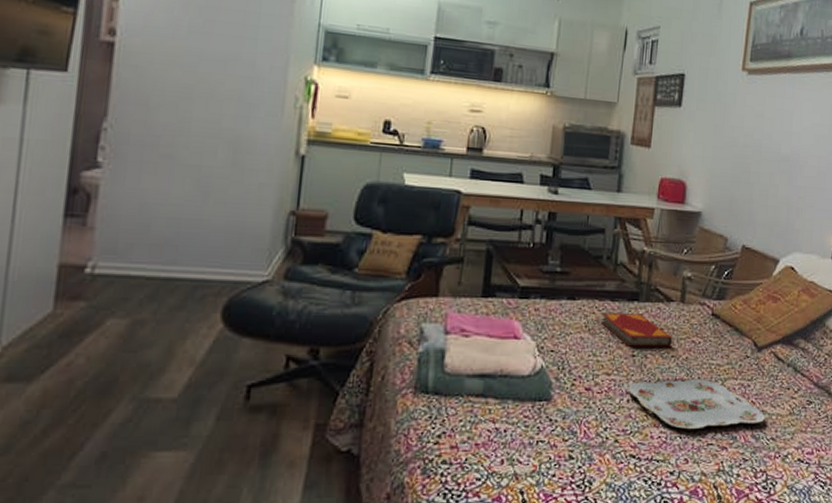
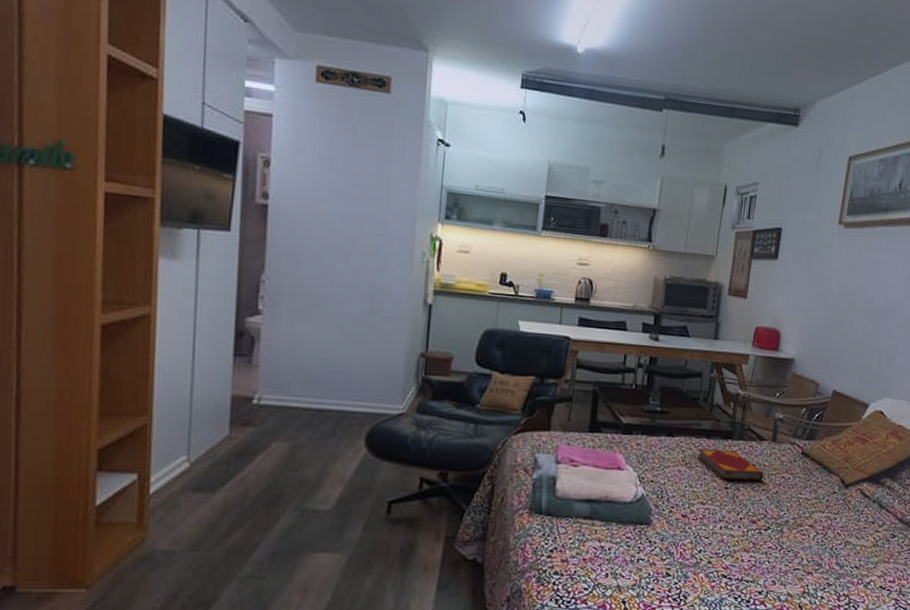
serving tray: present [628,379,765,430] -> none [721,510,850,556]

